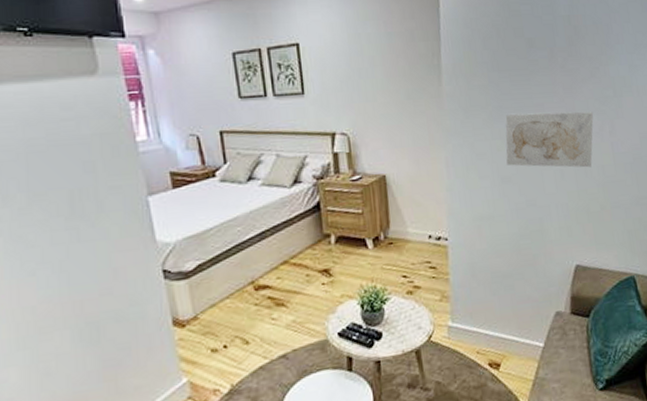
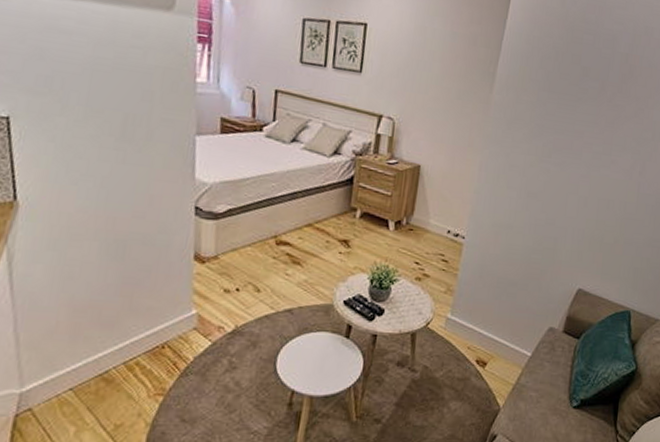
wall art: present [505,111,594,168] -> none [536,133,629,201]

